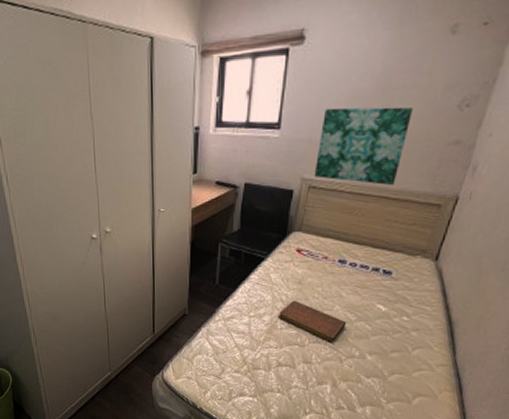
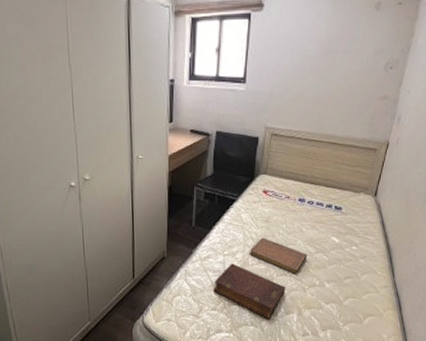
diary: none [237,326,319,388] -> present [214,263,285,319]
wall art: present [314,107,413,186] -> none [275,66,351,133]

